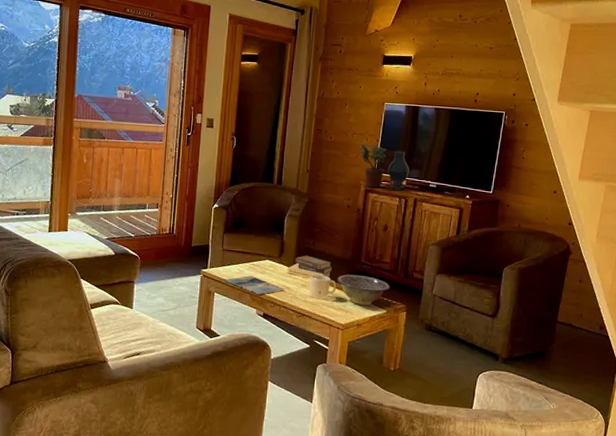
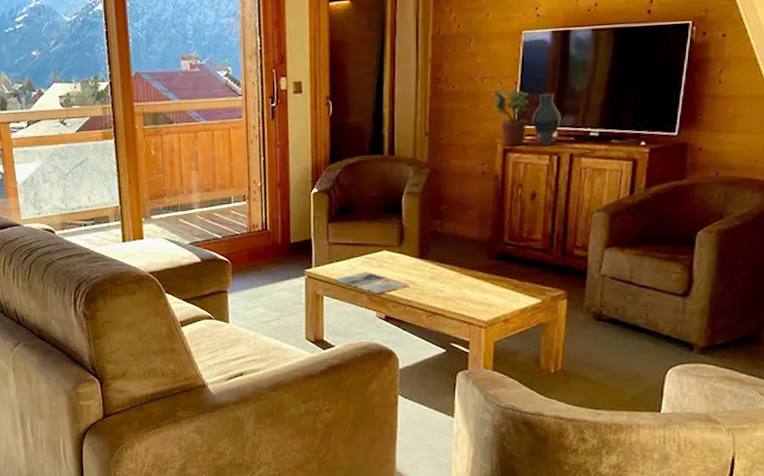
books: present [287,255,332,279] -> none [411,240,467,269]
mug: present [309,274,337,300] -> none [440,263,475,293]
decorative bowl: present [337,274,391,305] -> none [475,259,544,295]

